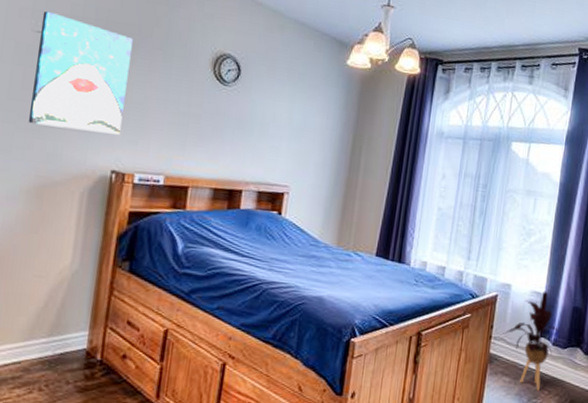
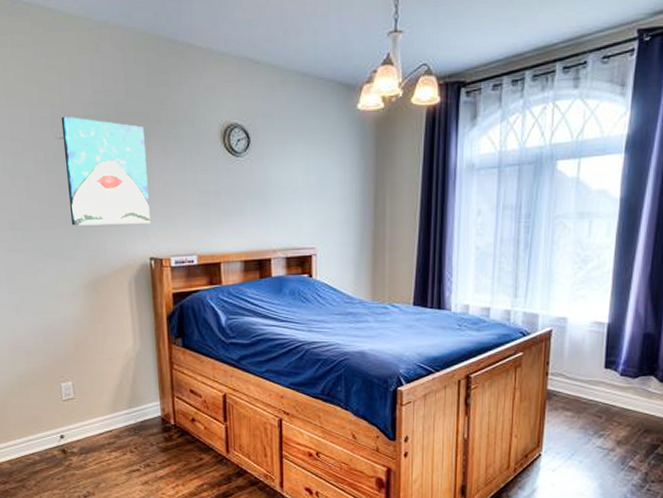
house plant: present [502,291,559,391] -> none [561,320,628,423]

